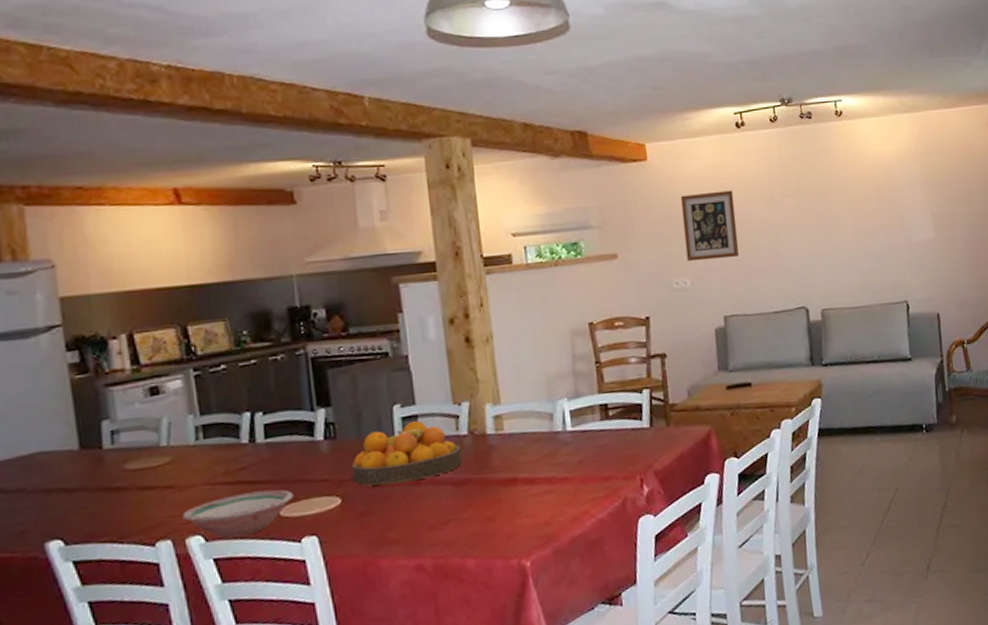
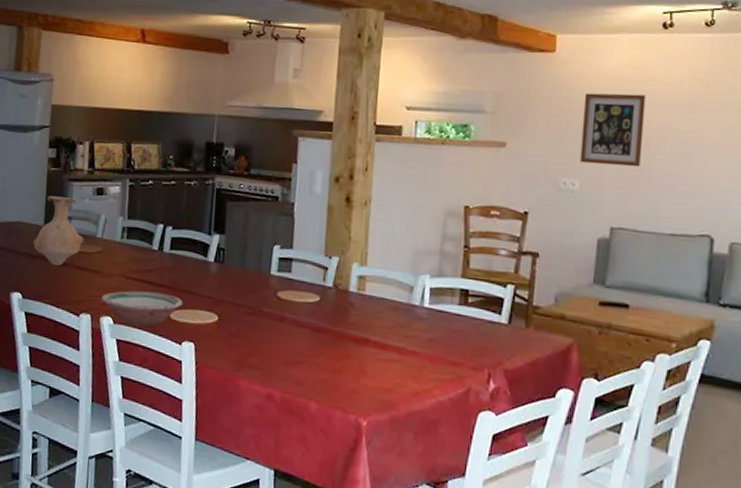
vase: none [67,406,143,495] -> present [33,196,84,267]
fruit bowl: present [351,421,463,486] -> none [230,263,325,318]

